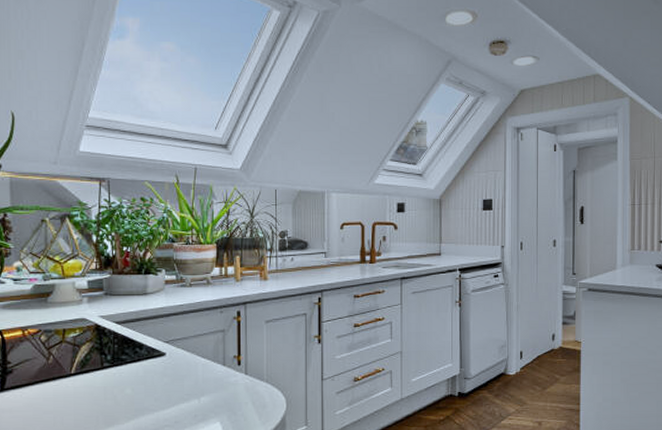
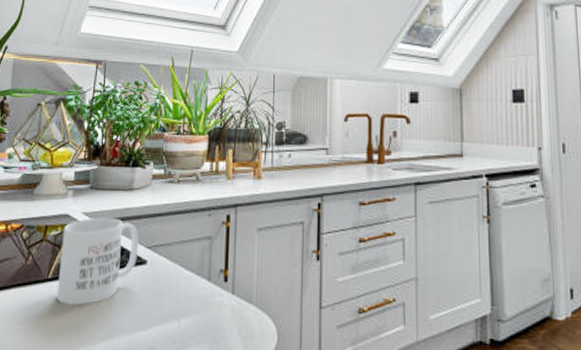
mug: none [81,319,156,394] -> present [56,217,139,305]

